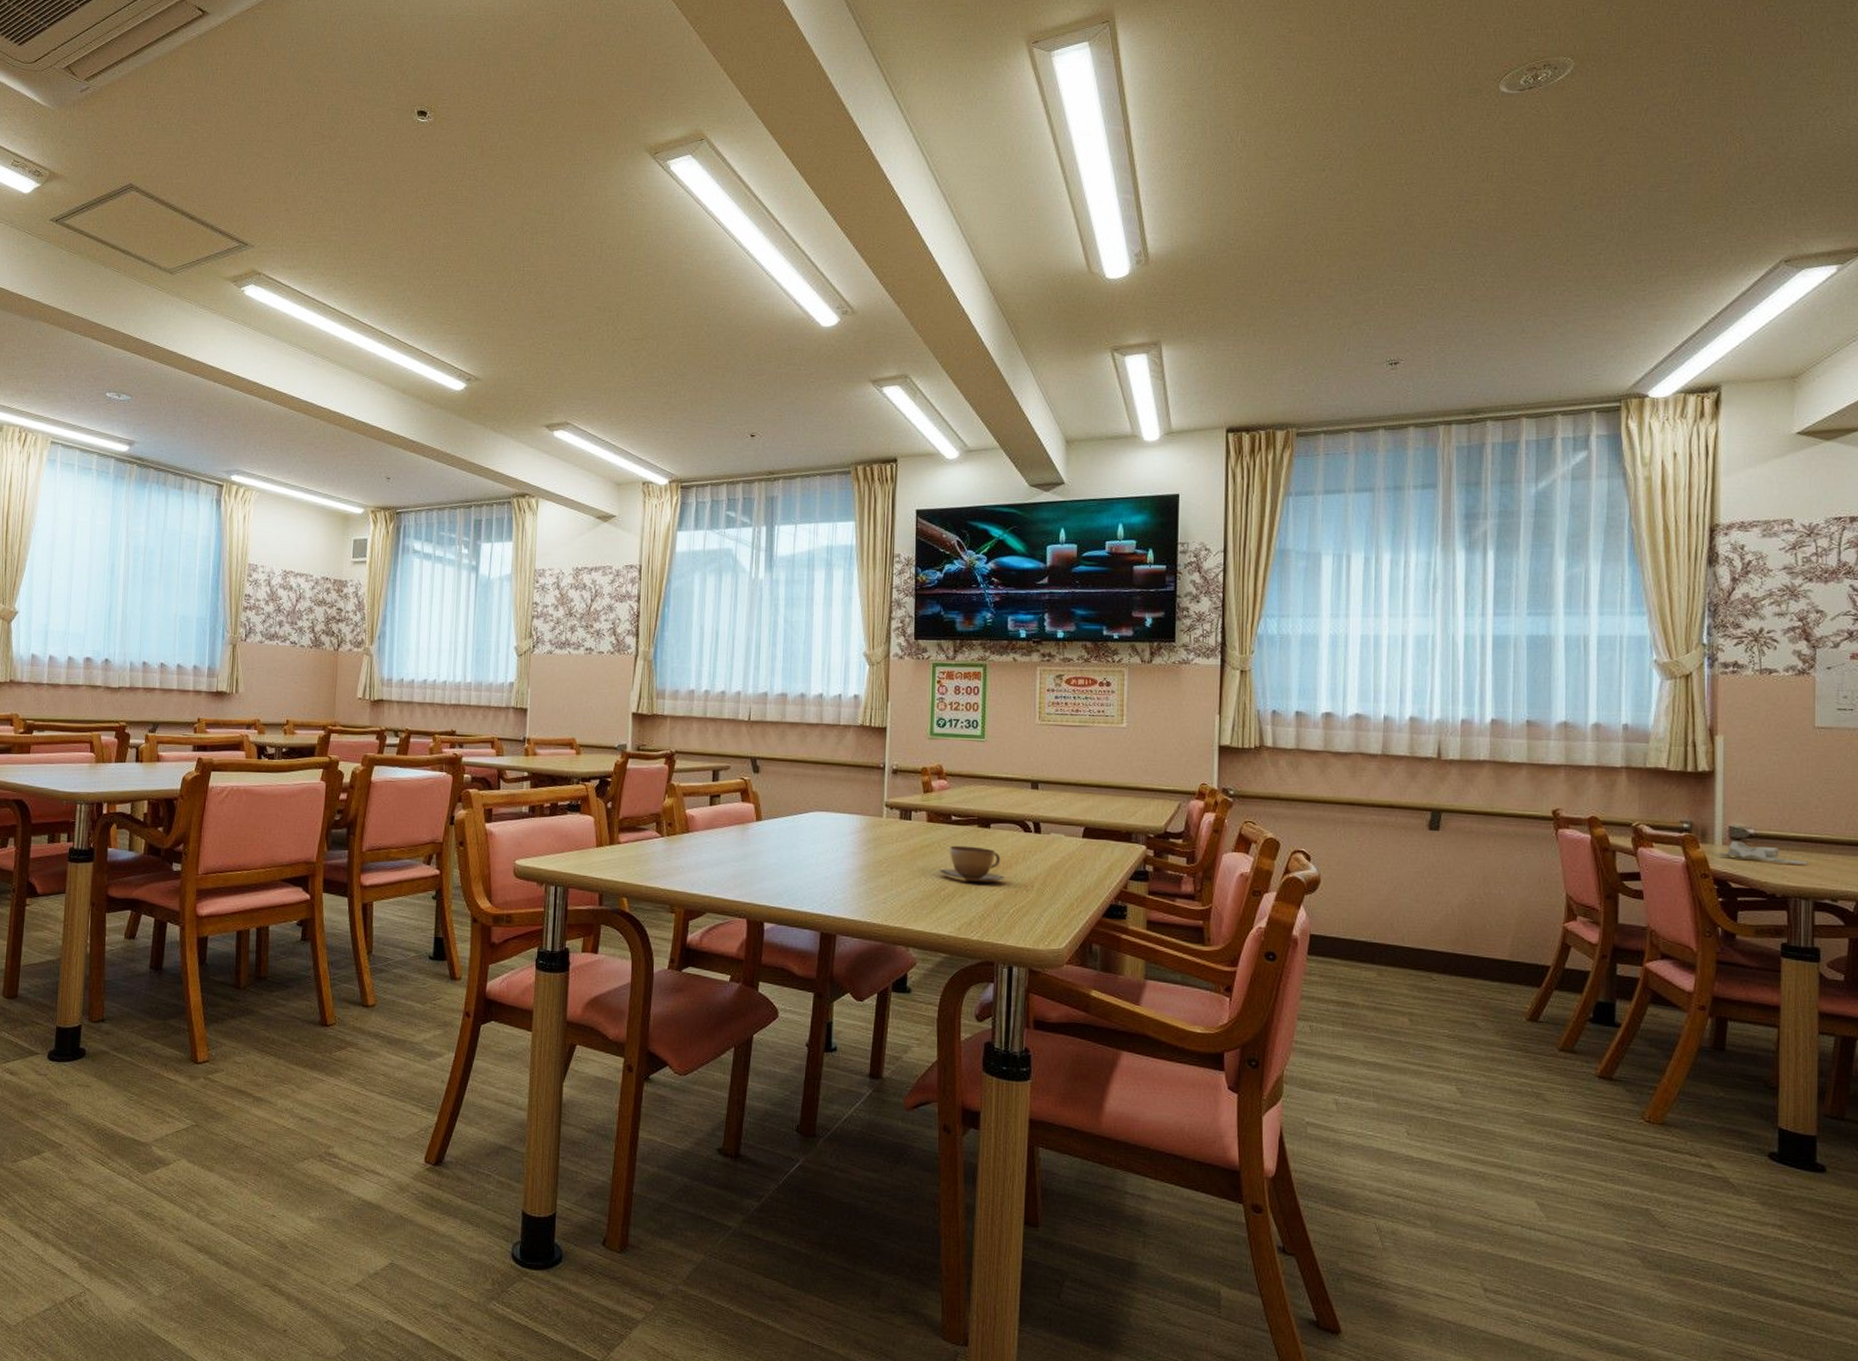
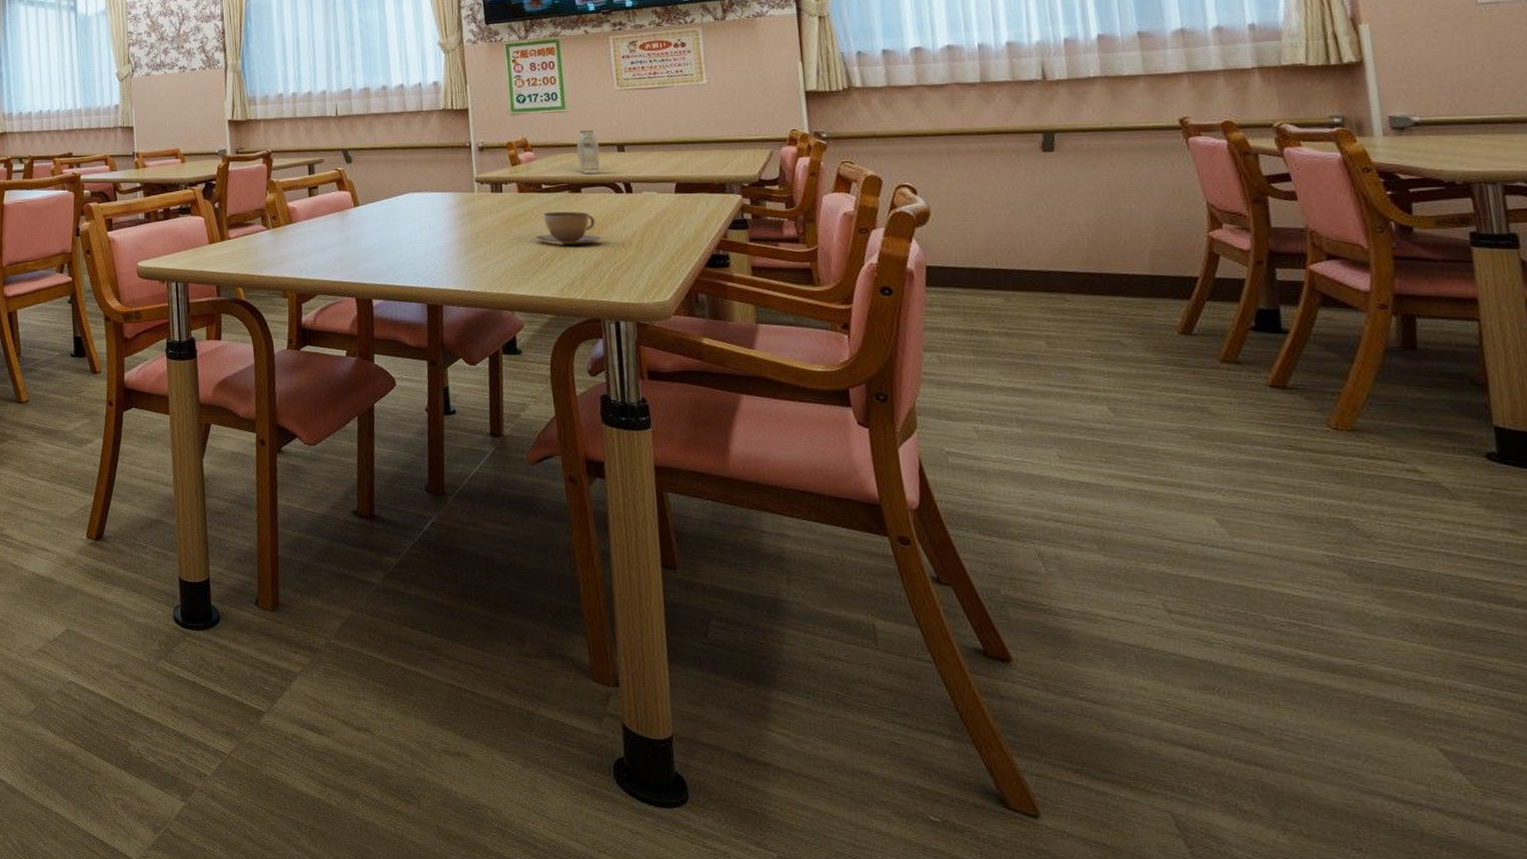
vase: none [991,763,1014,810] -> present [576,130,600,175]
tissue: present [1715,840,1808,866] -> none [1376,130,1490,151]

